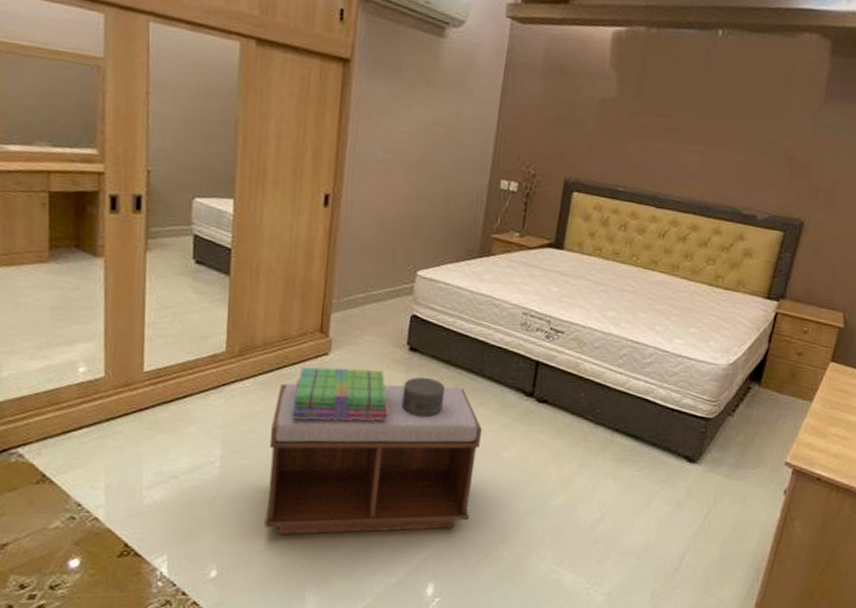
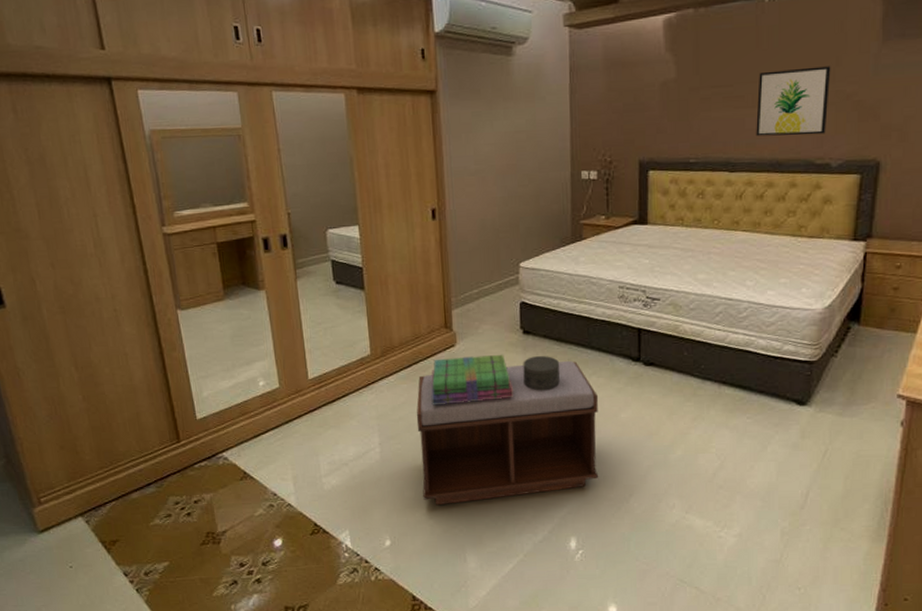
wall art: none [688,108,772,185] -> present [756,66,831,137]

